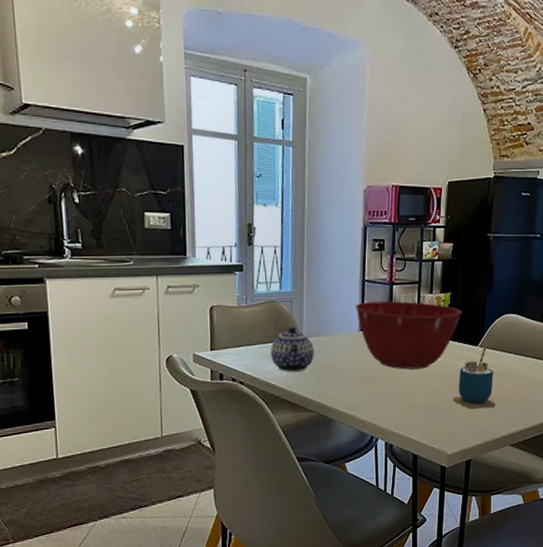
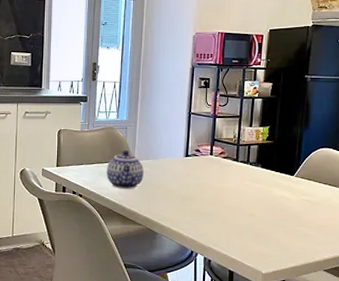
mixing bowl: present [355,301,462,370] -> none [182,132,280,194]
cup: present [453,346,496,409] -> none [269,176,310,234]

